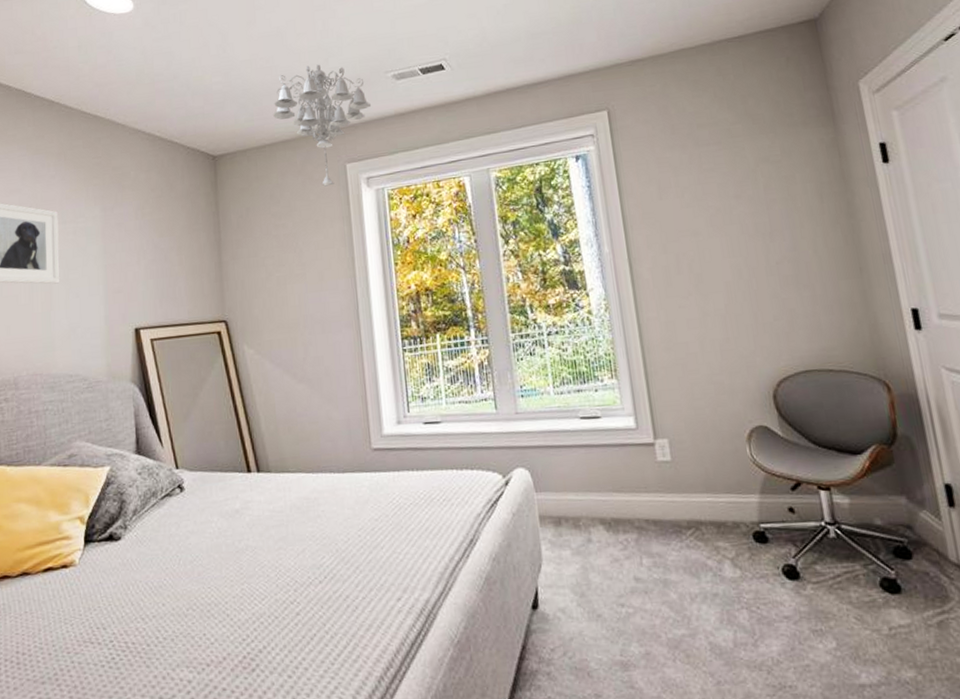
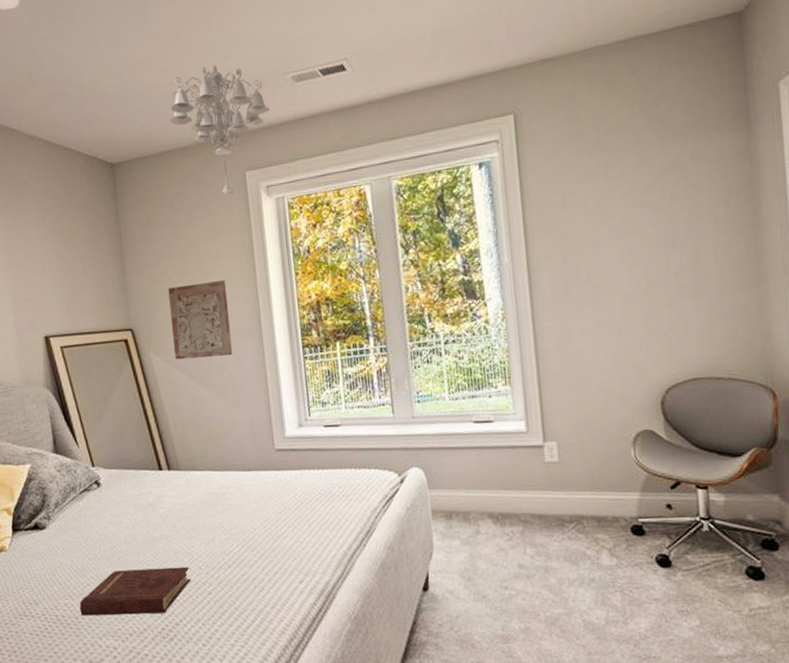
hardback book: none [152,582,278,643] -> present [79,566,191,616]
stone relief: none [265,270,329,353] -> present [168,280,233,360]

